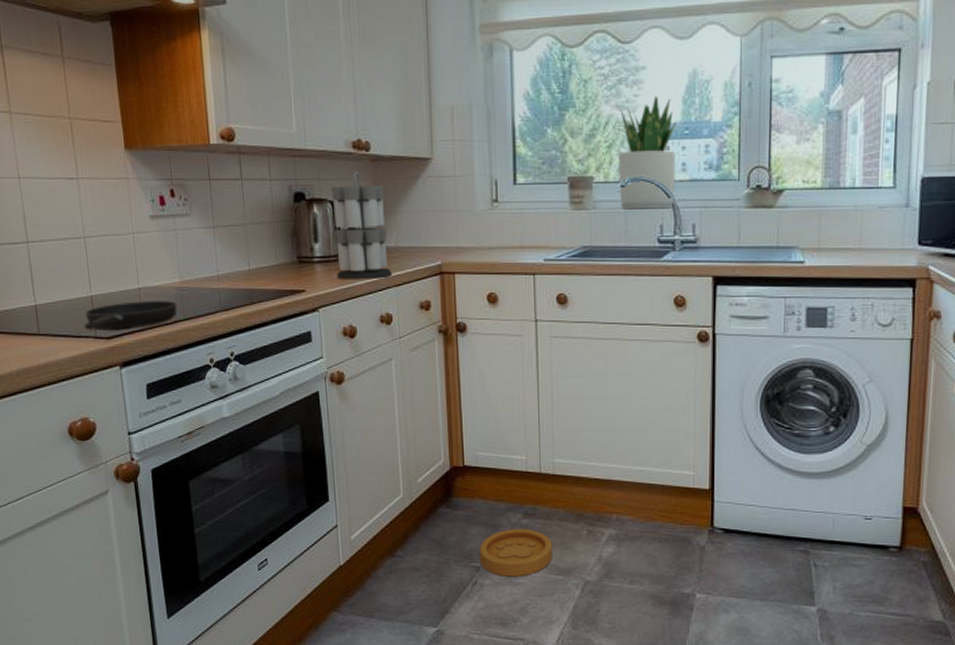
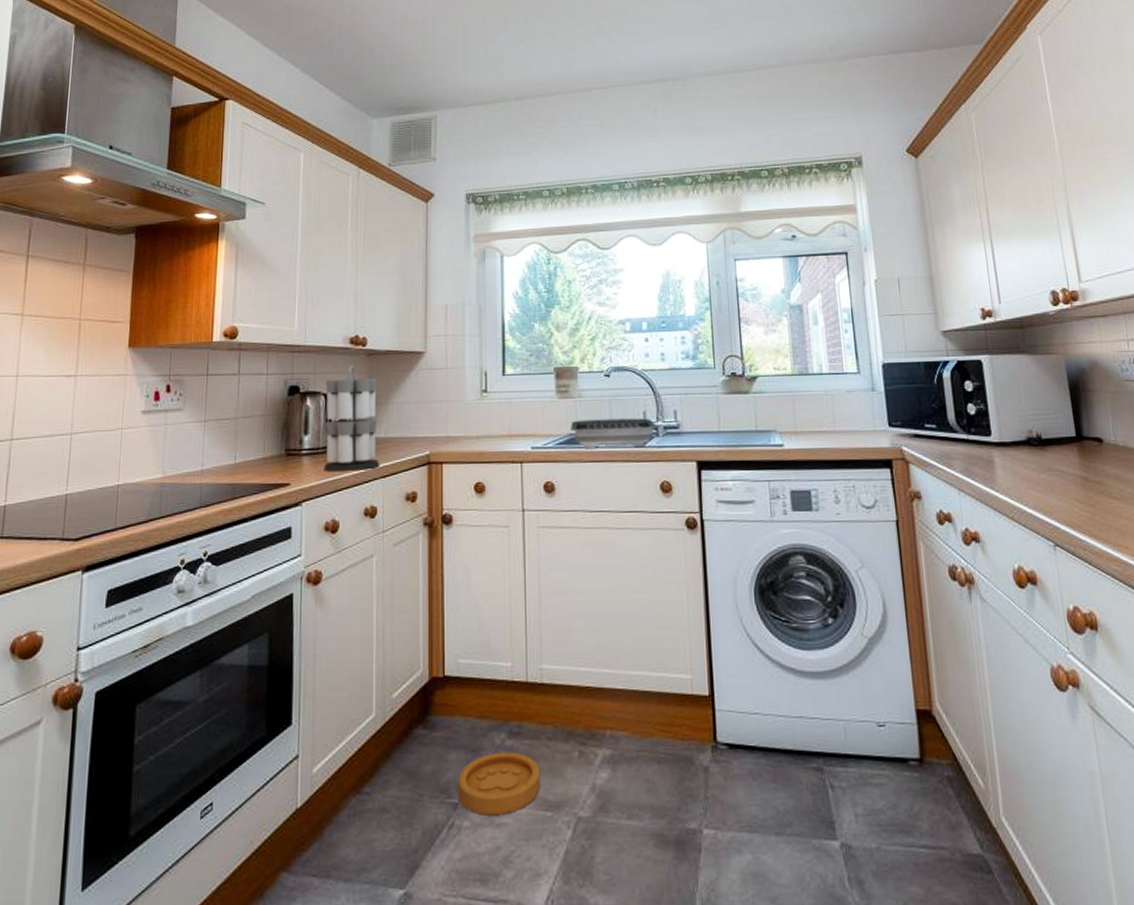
frying pan: present [84,301,178,329] -> none [52,498,155,530]
dish rack: none [583,231,675,263] -> present [569,418,658,450]
planter: present [619,95,677,211] -> none [601,293,656,399]

